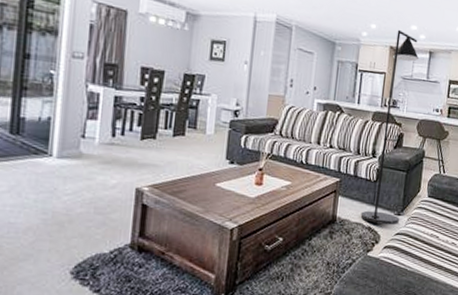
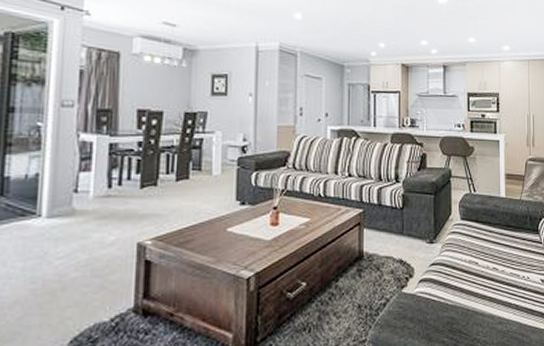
floor lamp: present [360,29,420,225] -> none [390,46,434,256]

